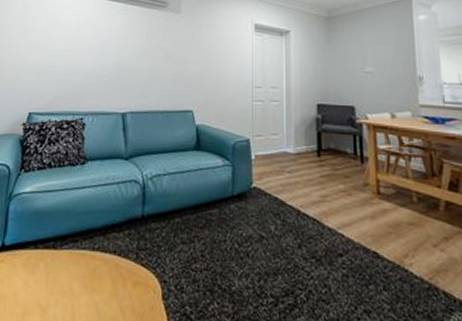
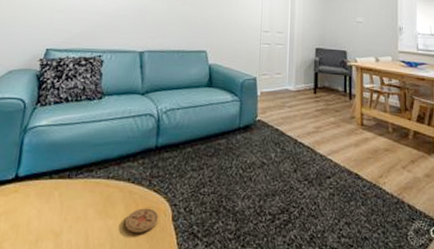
coaster: none [111,283,147,312] -> present [124,208,158,234]

